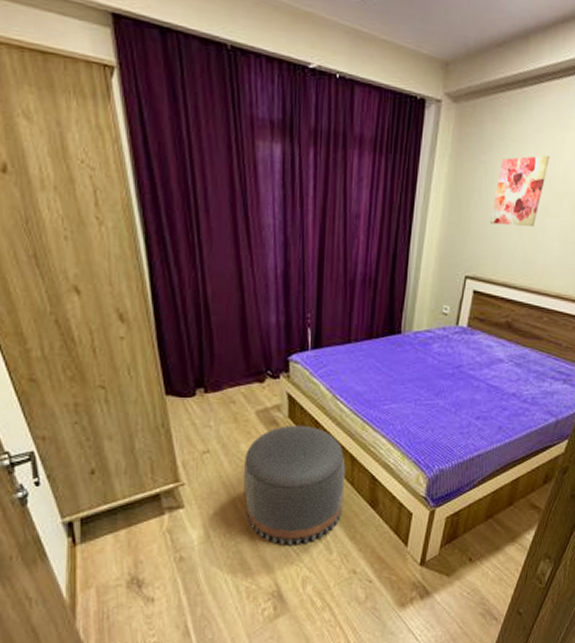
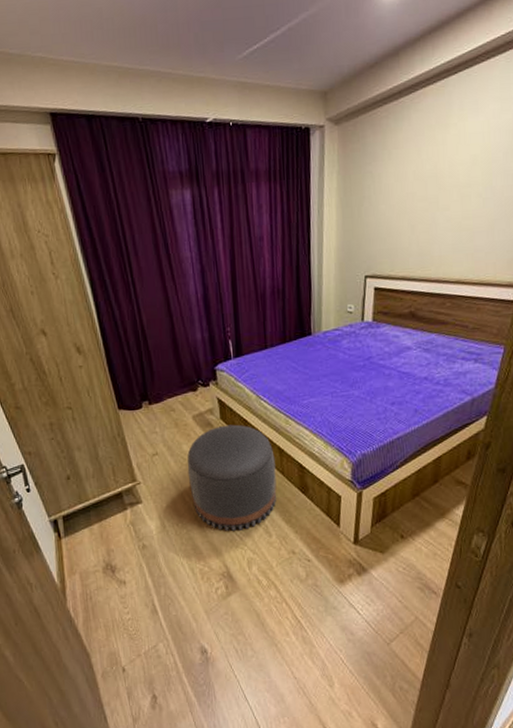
wall art: present [491,155,551,228] -> none [383,155,434,226]

